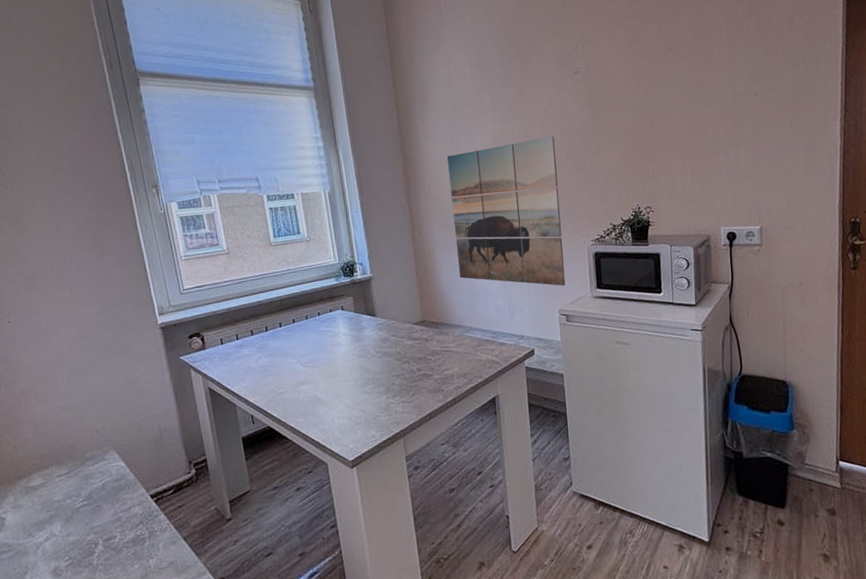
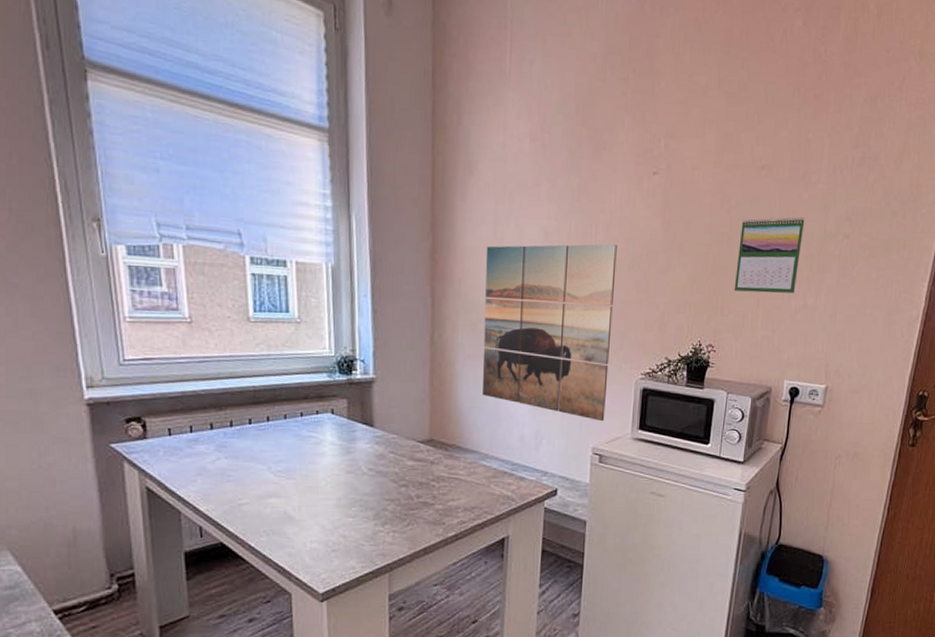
calendar: none [658,85,717,157] -> present [734,217,805,294]

